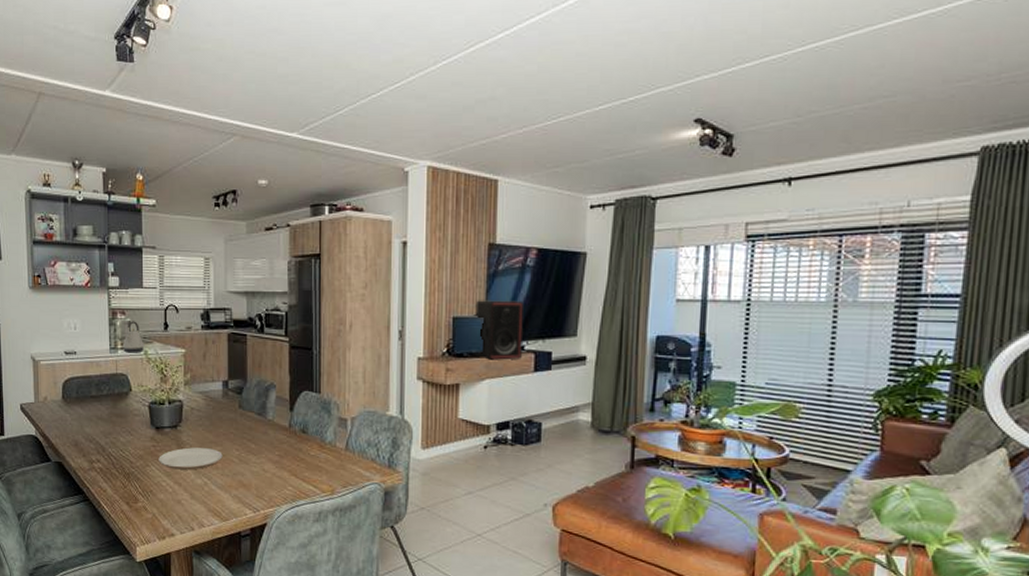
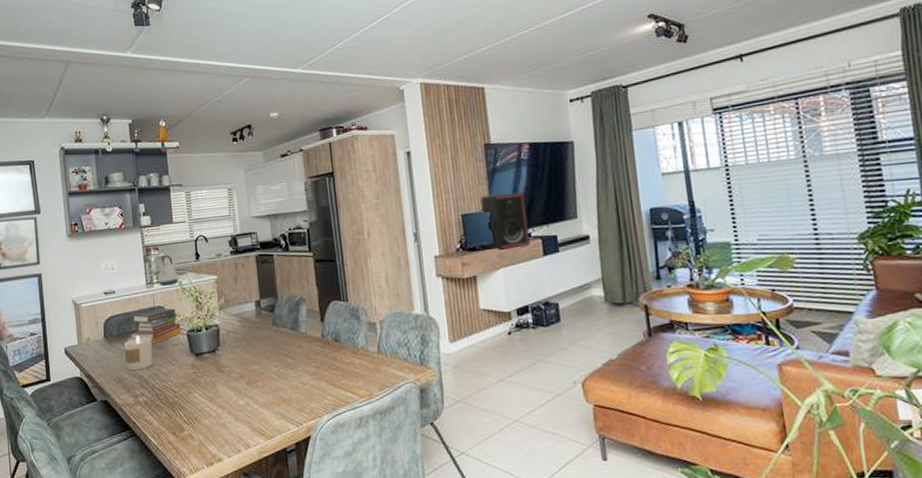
candle: none [82,401,112,436] -> present [123,336,154,371]
books: none [87,375,143,412] -> present [128,308,181,345]
plate: present [158,447,223,470] -> none [200,368,262,393]

